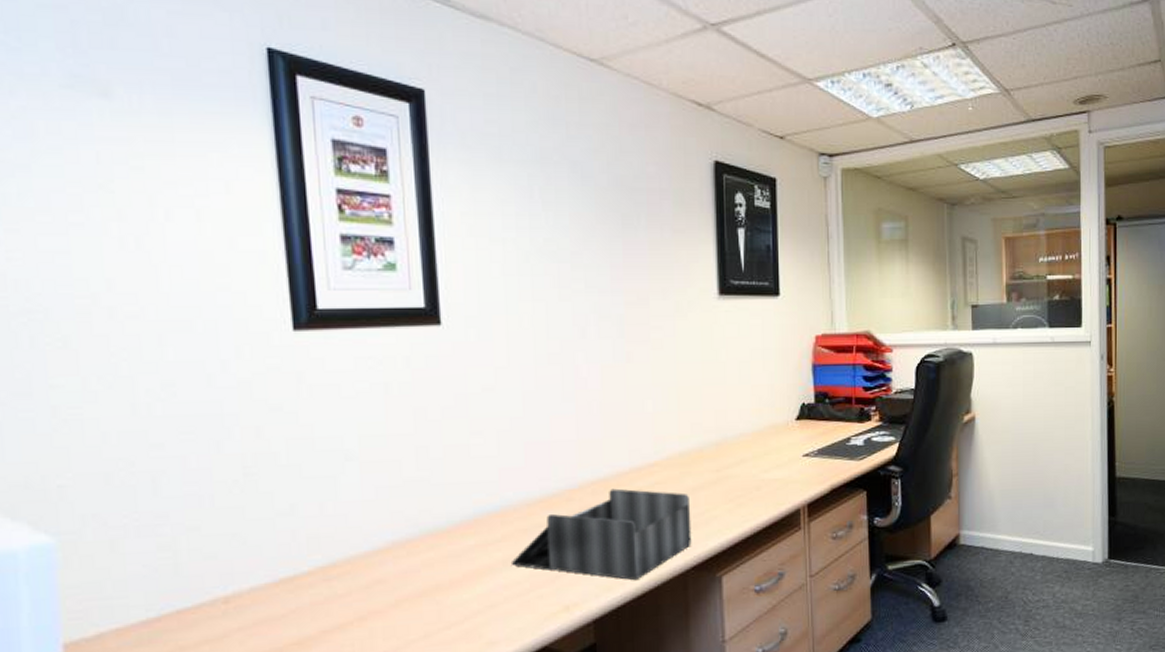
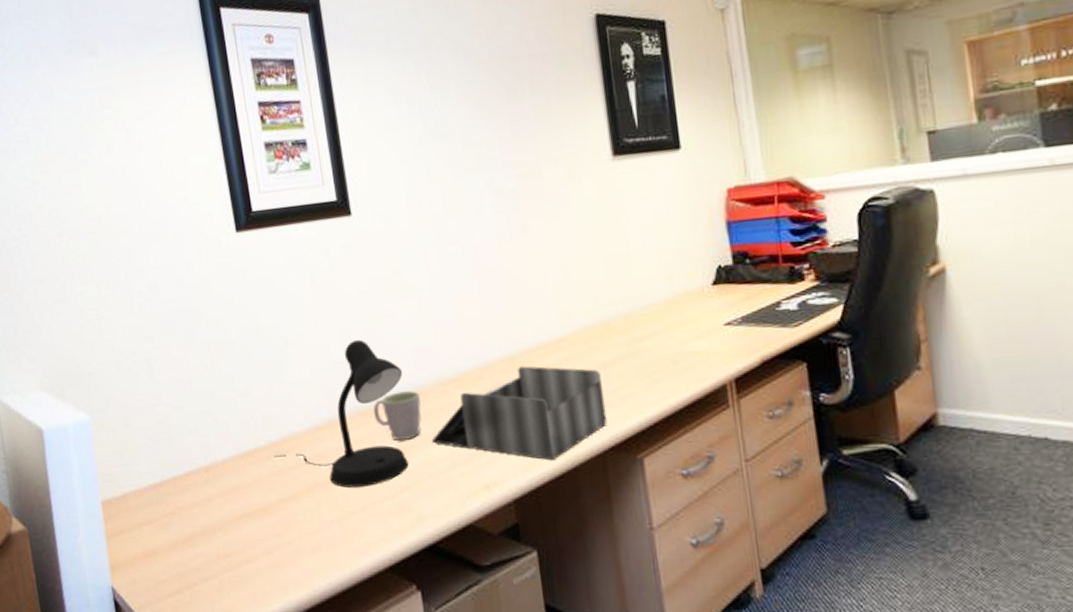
desk lamp: none [319,456,484,615] -> present [274,339,409,488]
mug: none [447,512,502,563] -> present [373,391,421,440]

